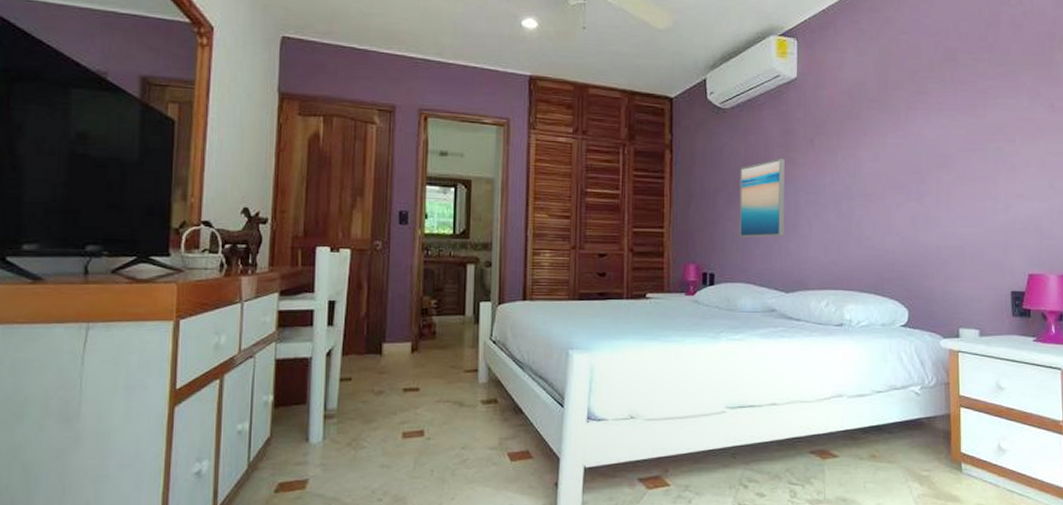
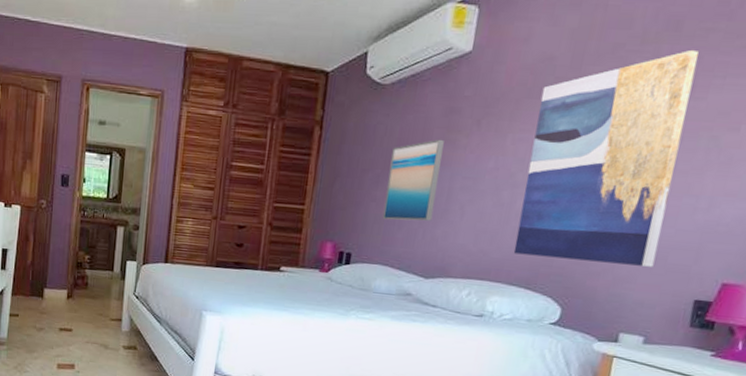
wall art: none [859,75,975,264] -> present [513,49,699,267]

